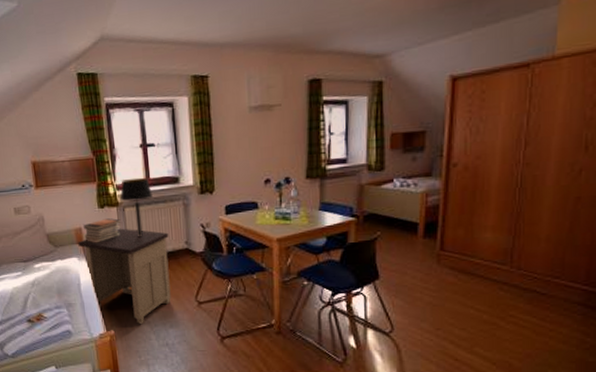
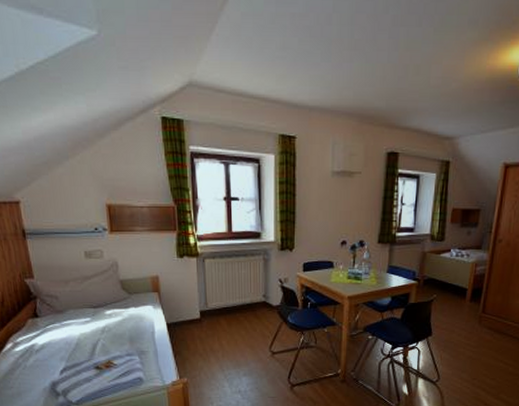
nightstand: present [78,228,171,325] -> none [154,279,248,373]
book stack: present [83,218,122,243] -> none [161,268,201,292]
table lamp: present [120,177,153,237] -> none [201,230,234,289]

